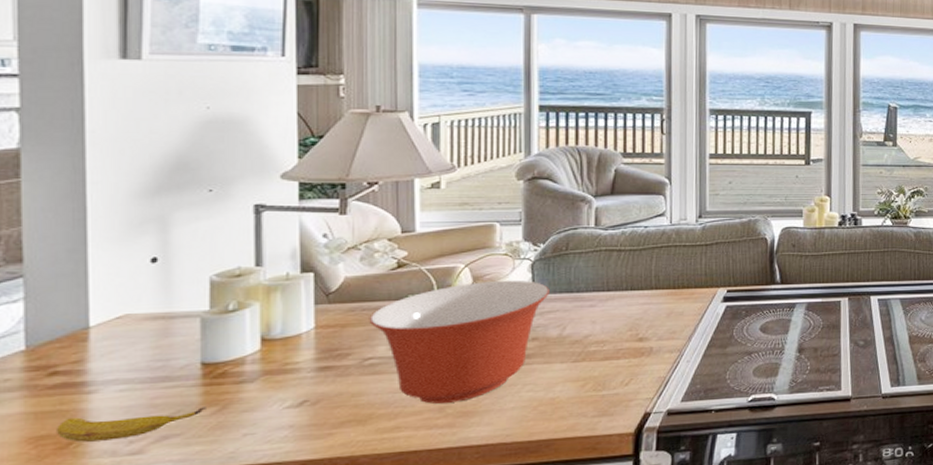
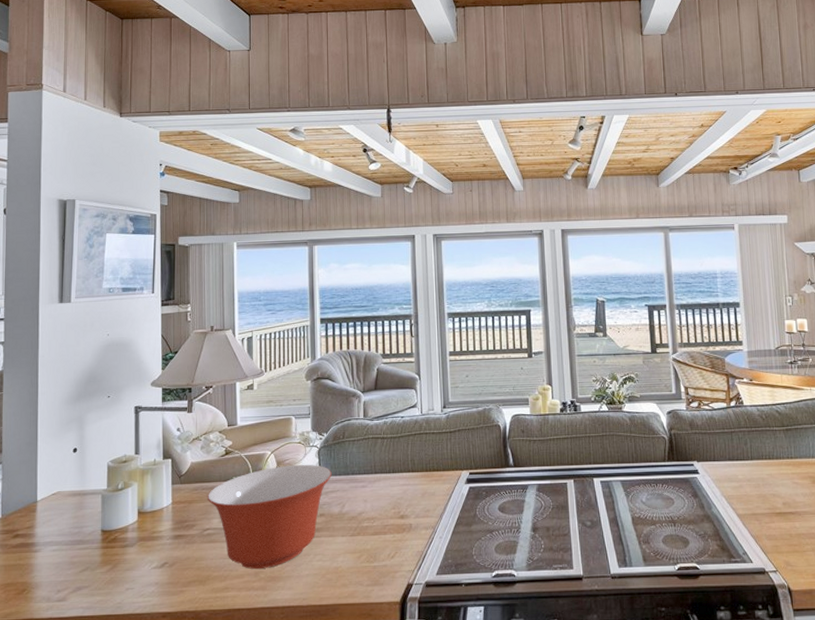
banana: present [57,406,206,442] -> none [17,565,104,590]

